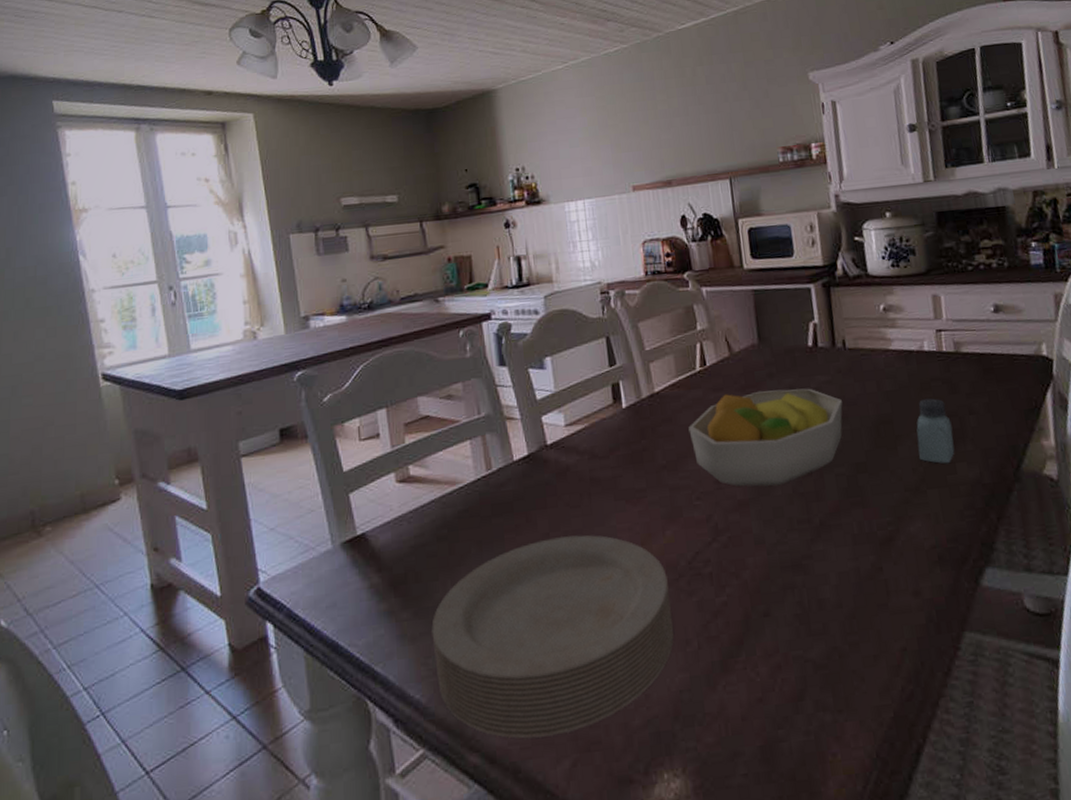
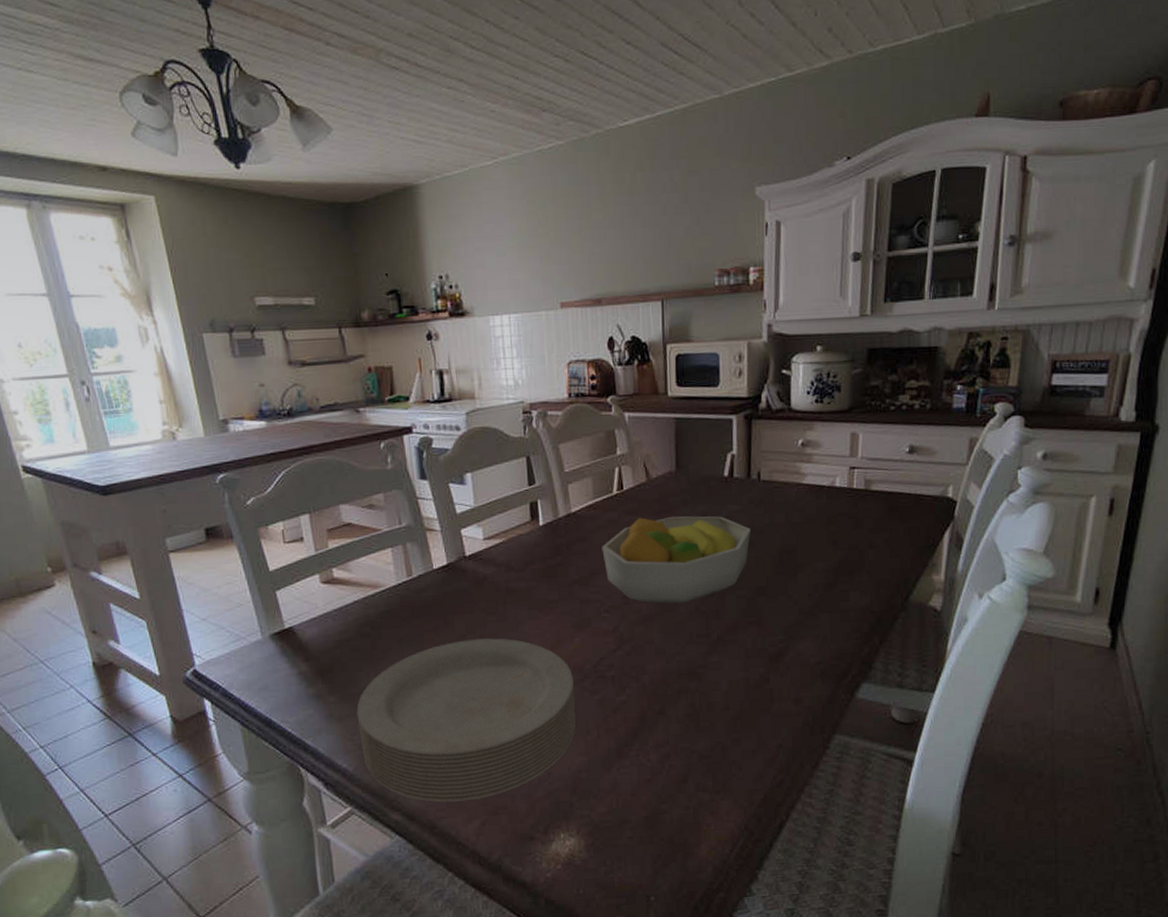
saltshaker: present [916,398,955,464] -> none [816,531,851,592]

